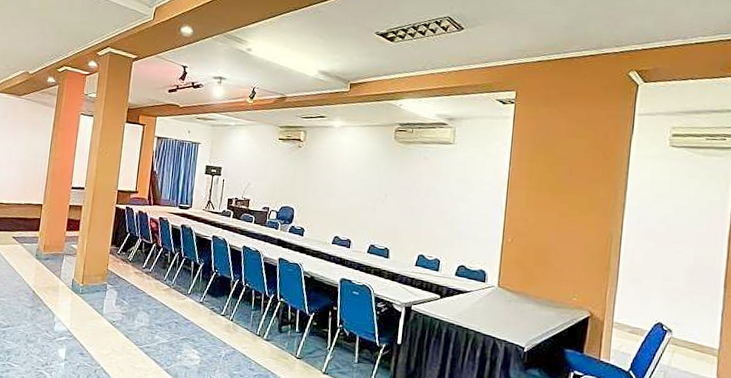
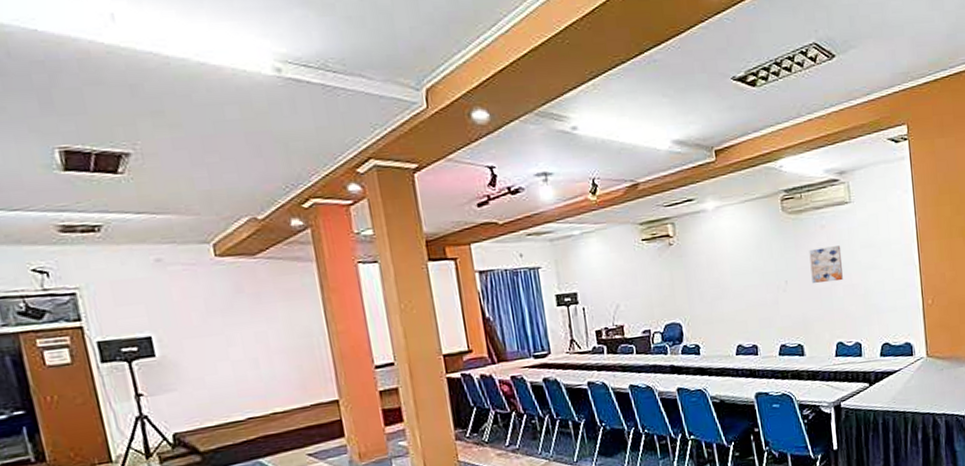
wall art: none [408,174,438,205] -> present [809,246,843,283]

